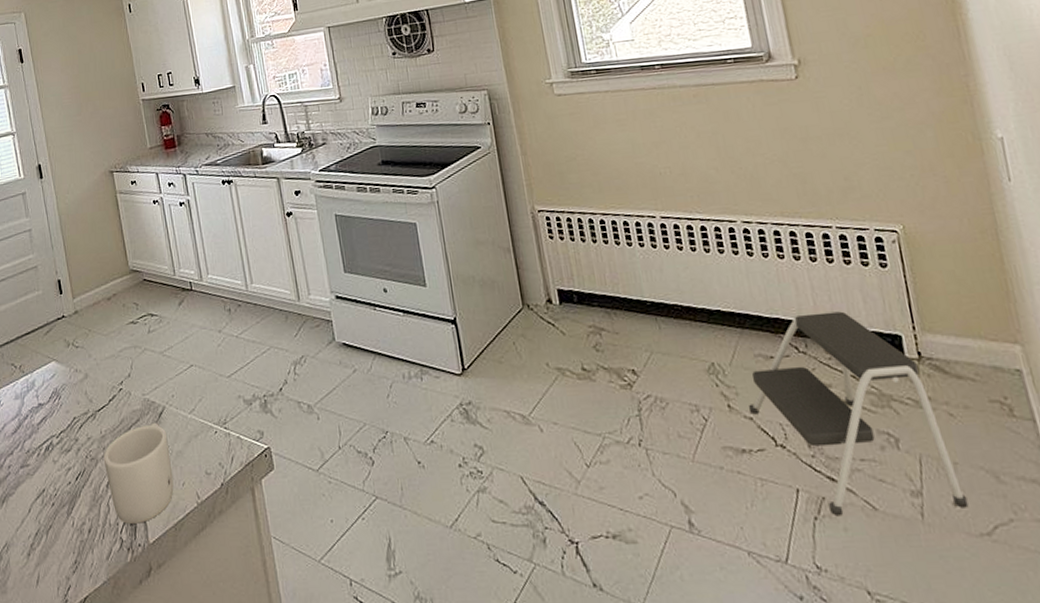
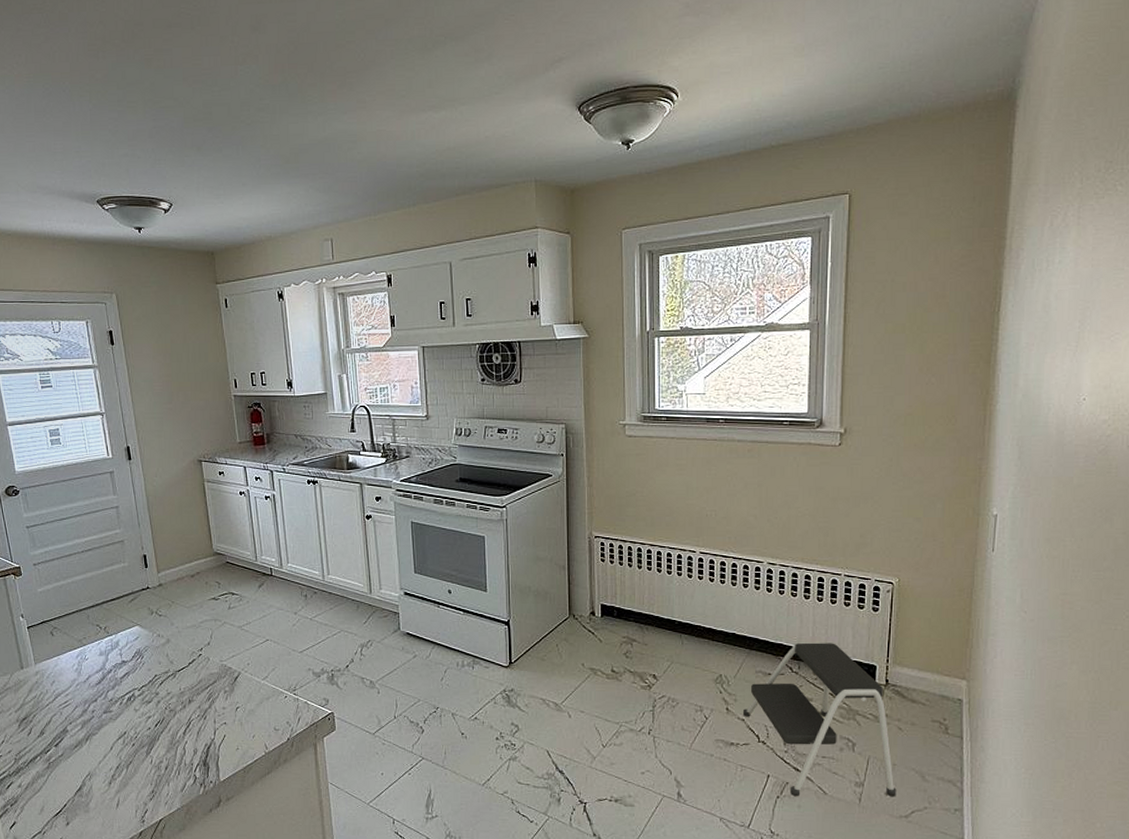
mug: present [103,422,174,524] -> none [181,685,245,765]

